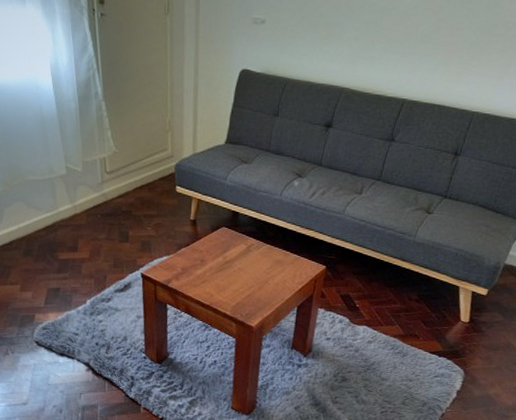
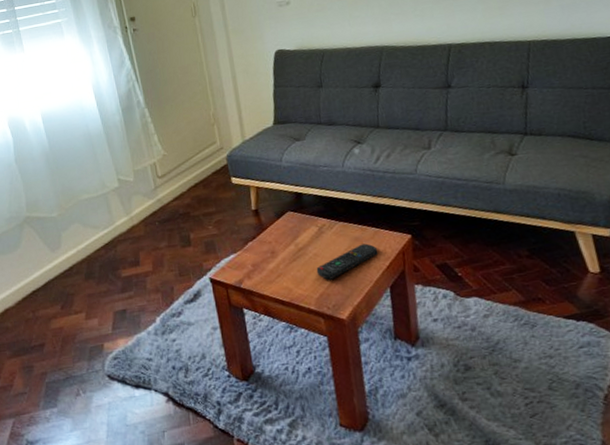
remote control: none [237,266,295,292] -> present [316,243,378,280]

